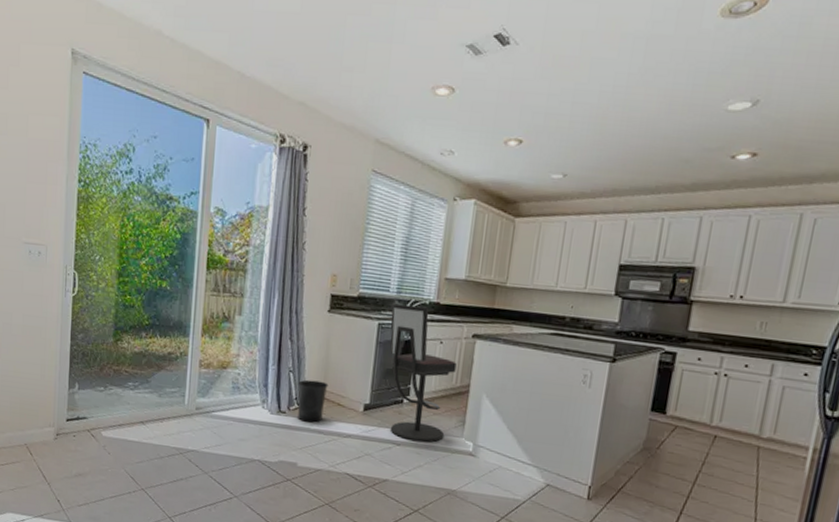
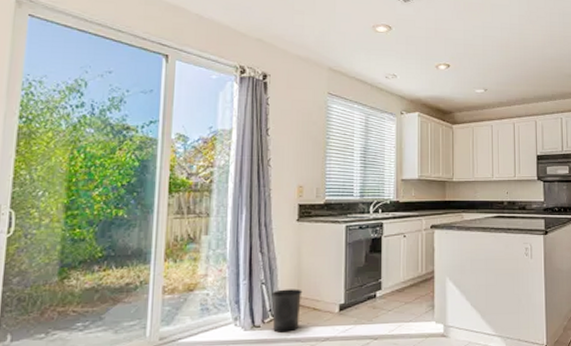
bar stool: present [390,303,457,442] -> none [357,206,420,333]

